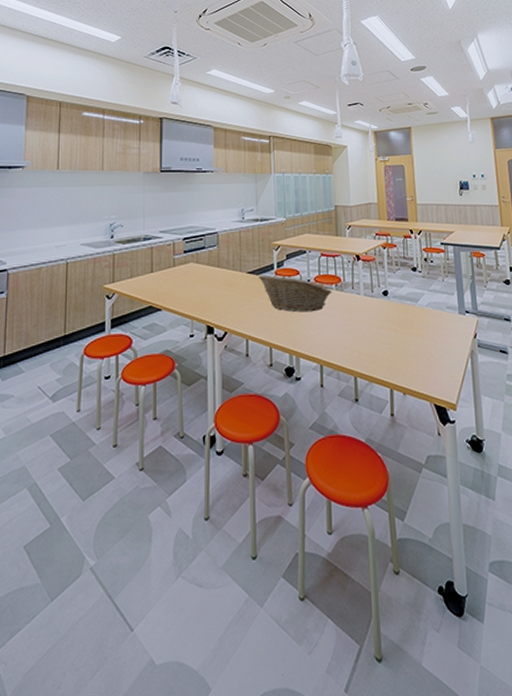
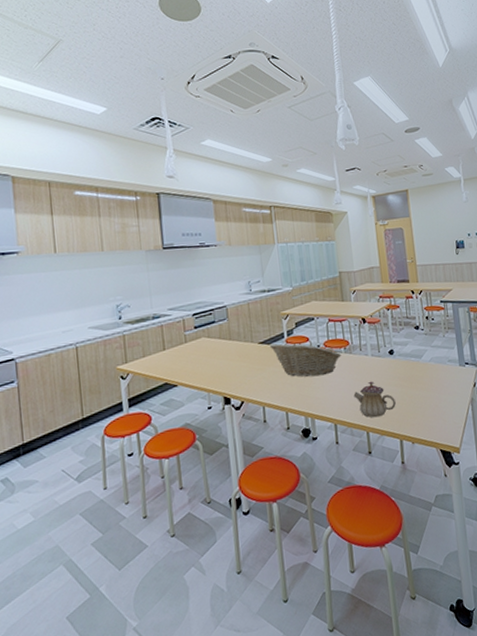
teapot: none [342,322,388,362] -> present [353,381,396,418]

